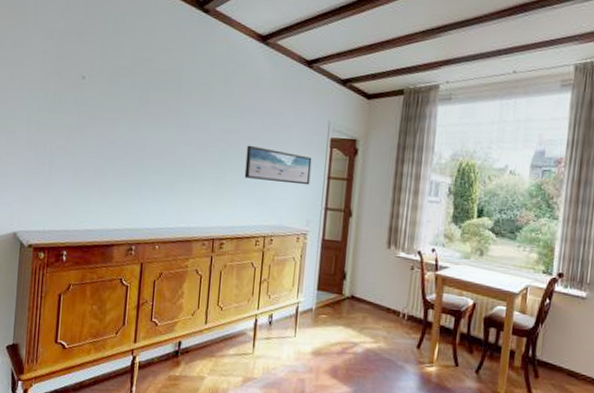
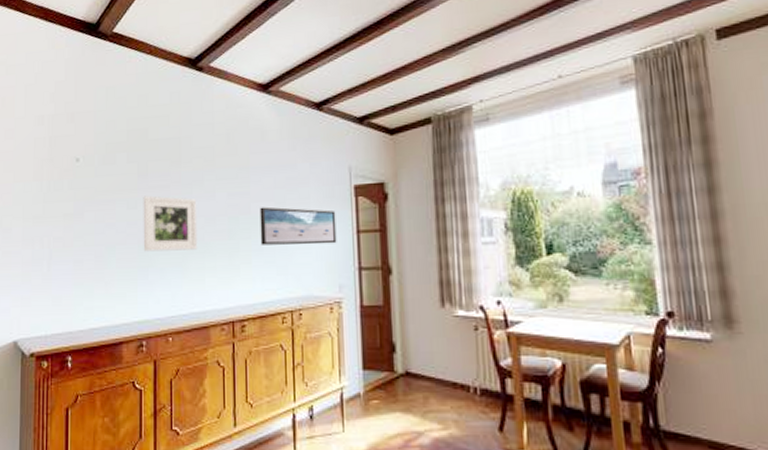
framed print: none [139,120,192,174] -> present [143,195,198,252]

